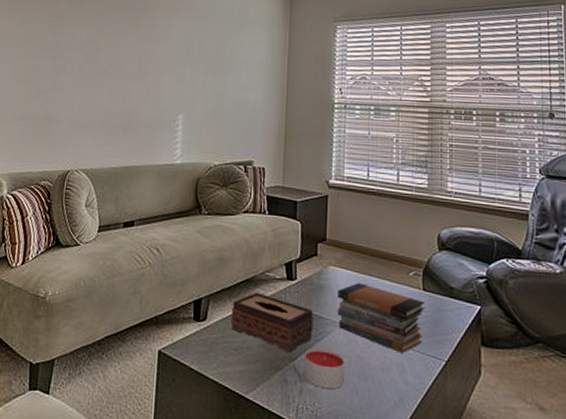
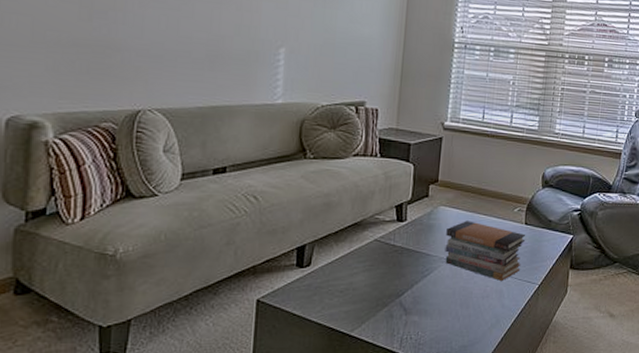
tissue box: present [230,293,313,353] -> none [336,236,421,290]
candle: present [303,349,345,390] -> none [409,284,449,319]

